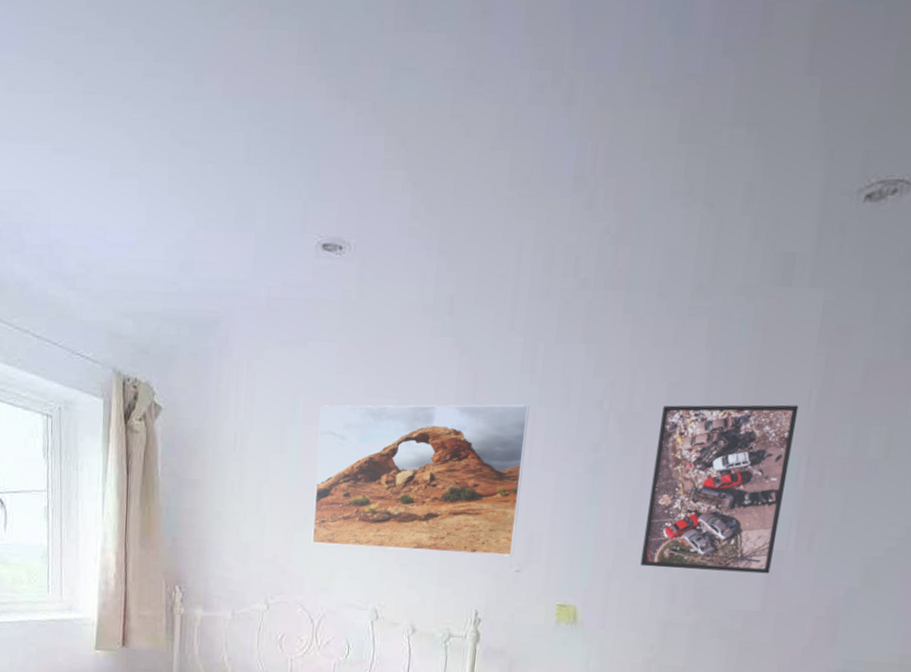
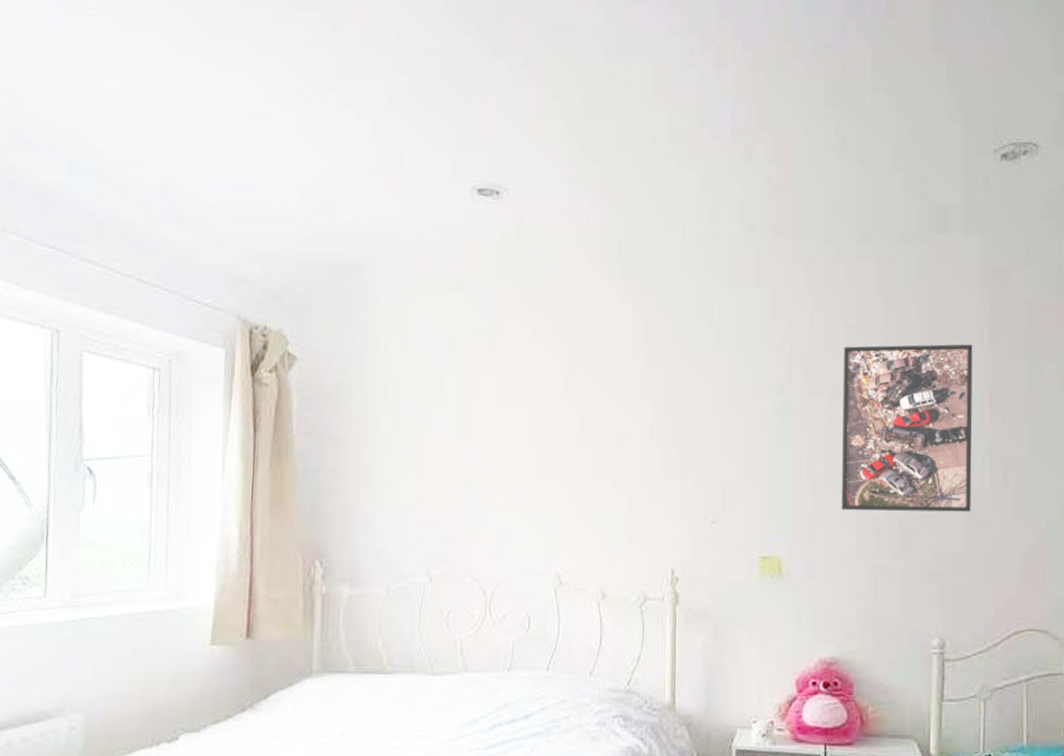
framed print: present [311,404,530,557] -> none [479,348,709,507]

